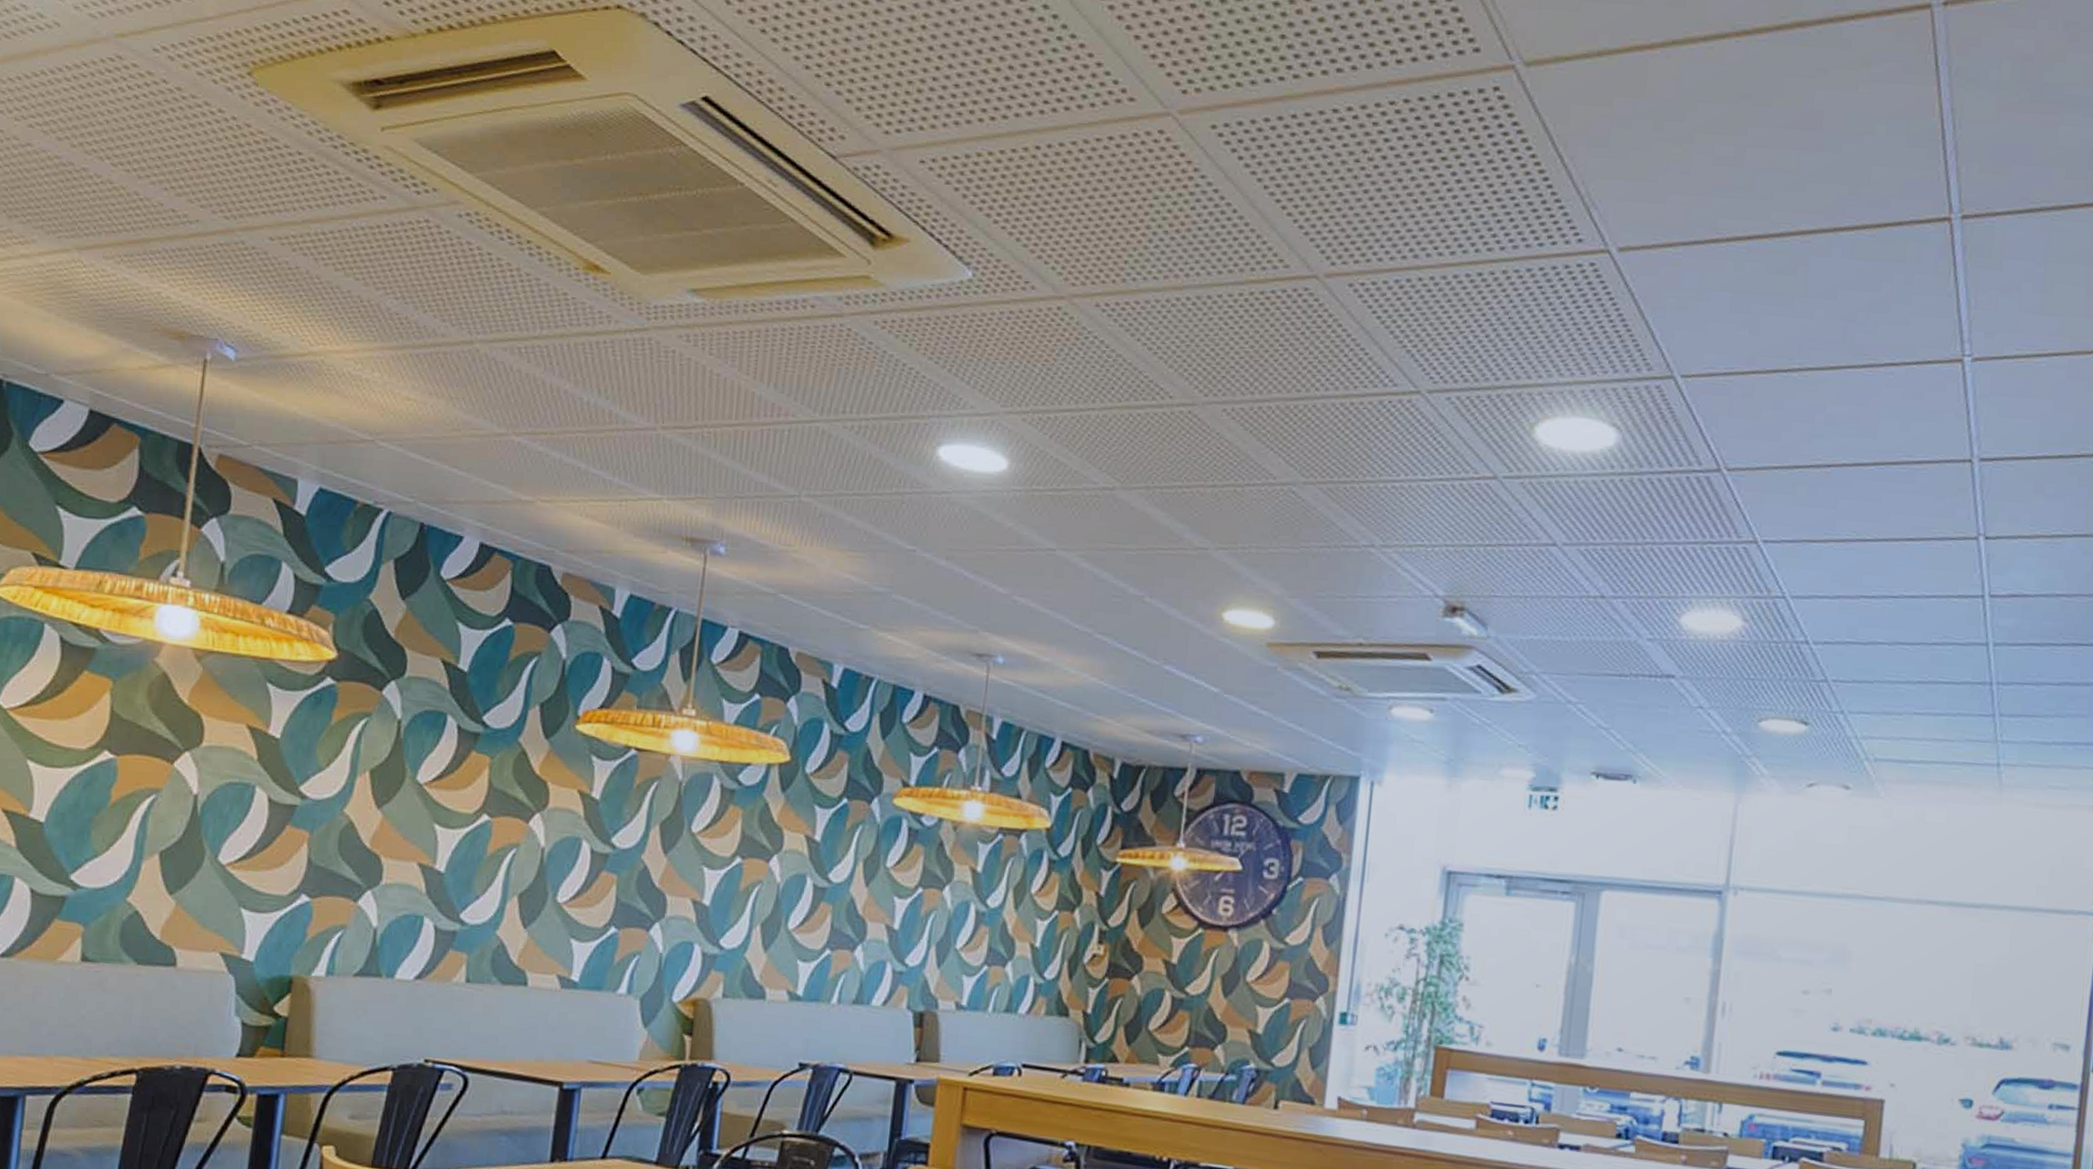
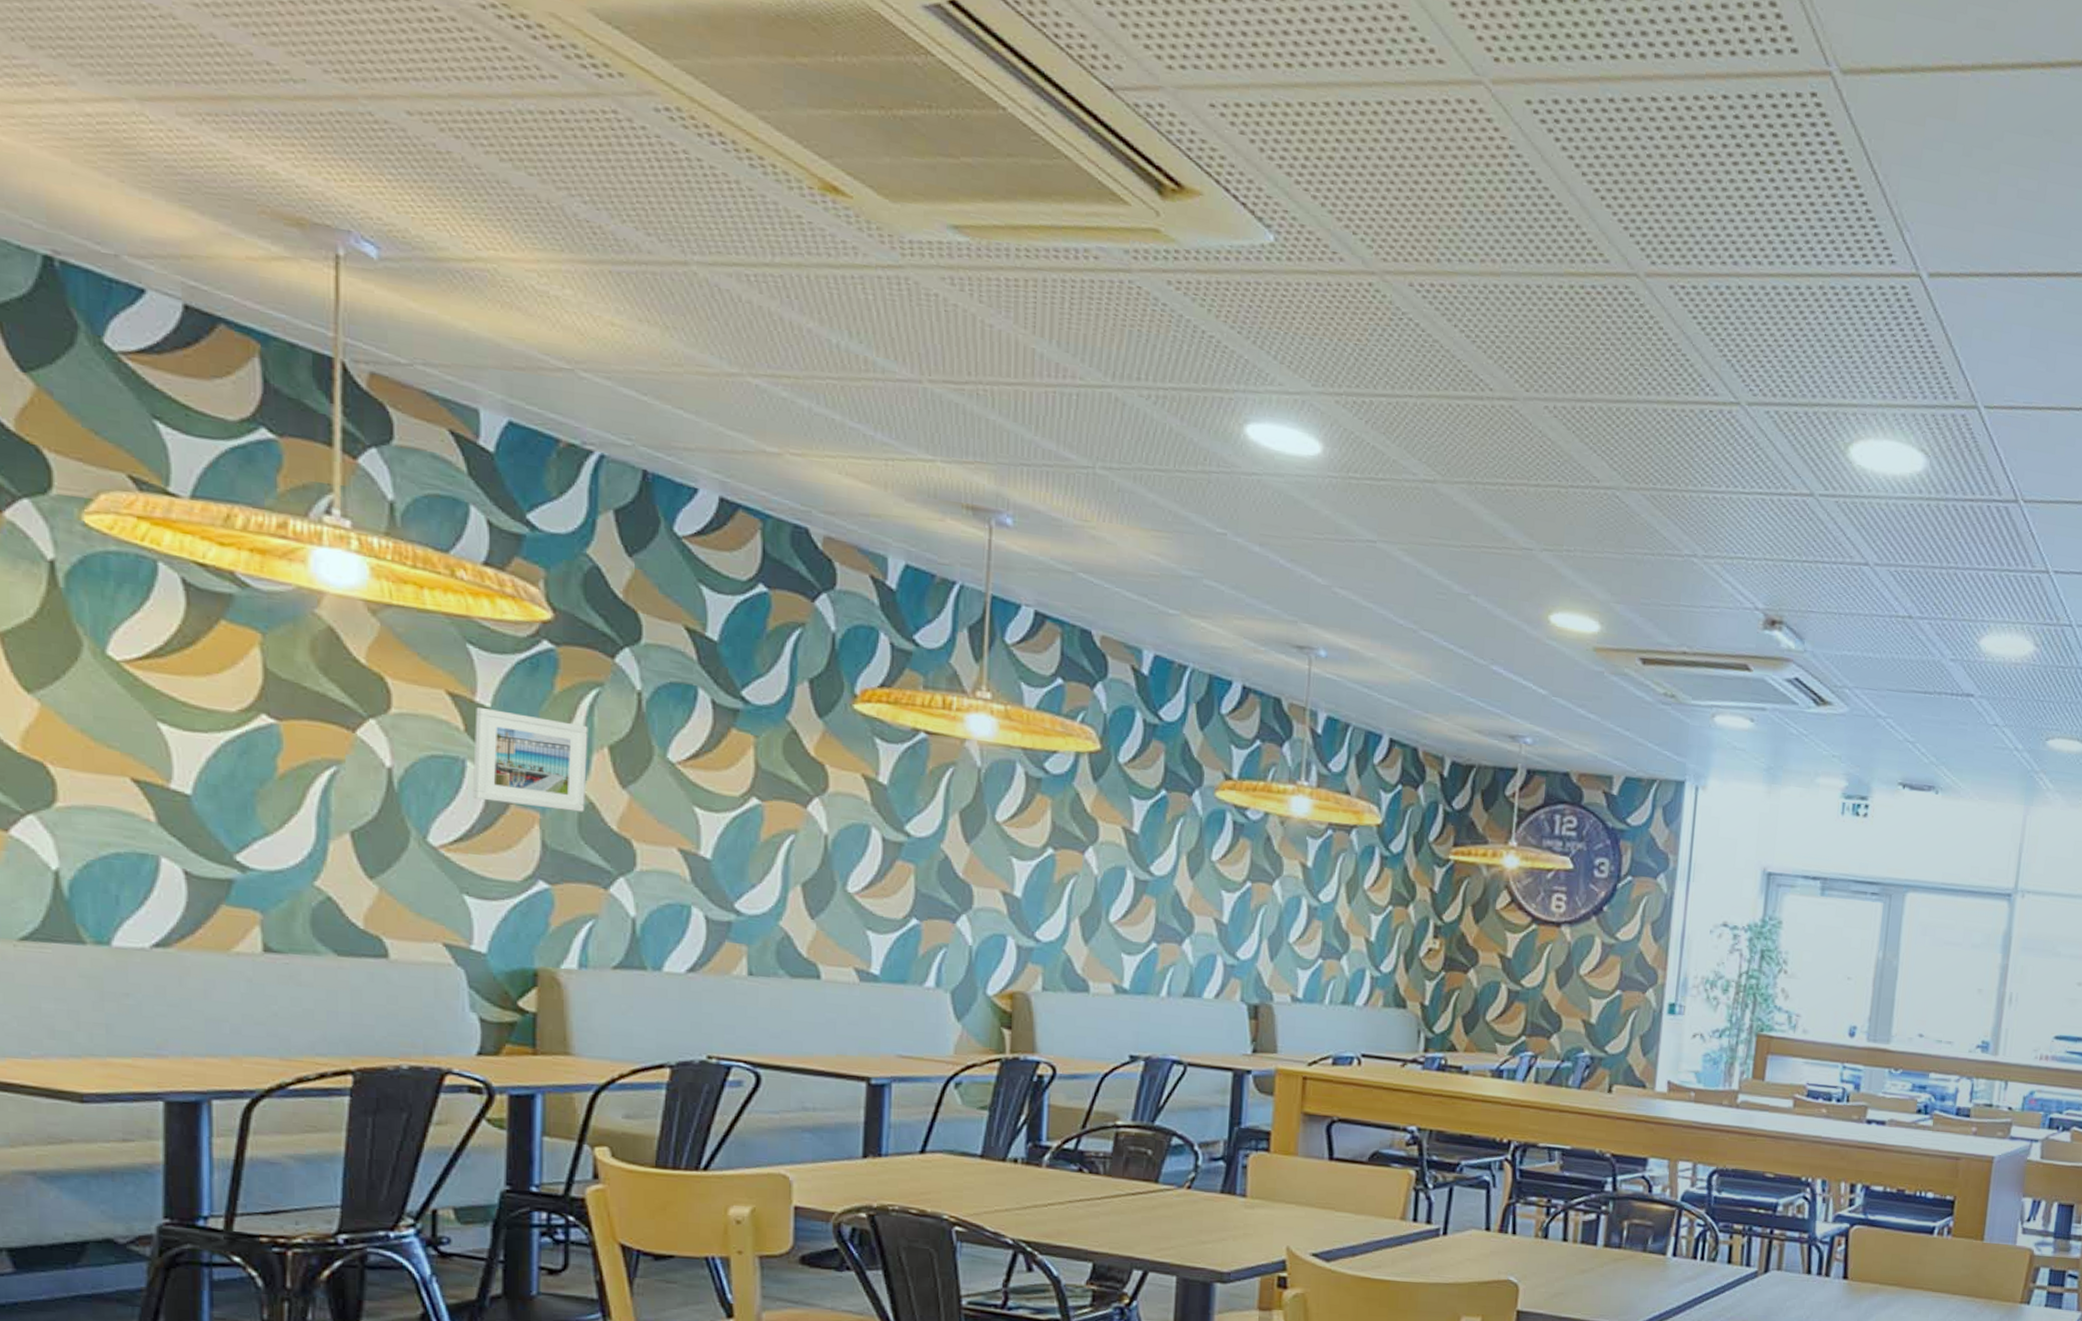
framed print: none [257,739,355,831] -> present [472,707,588,812]

